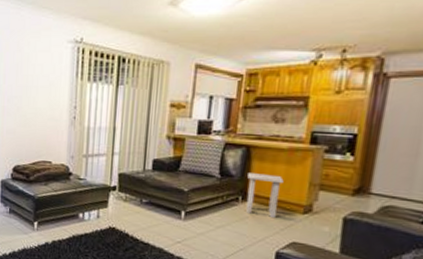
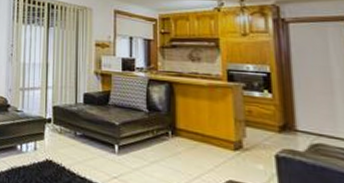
side table: present [245,173,284,217] -> none [174,108,209,153]

